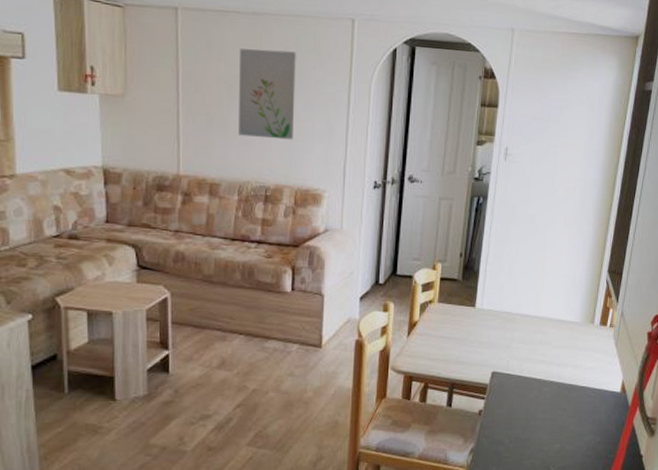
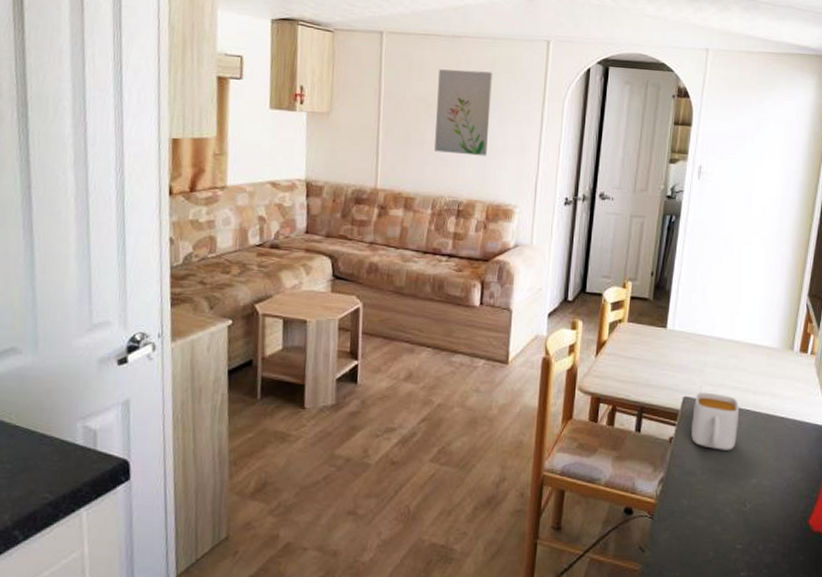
mug: none [499,366,544,420] -> present [691,392,739,450]

